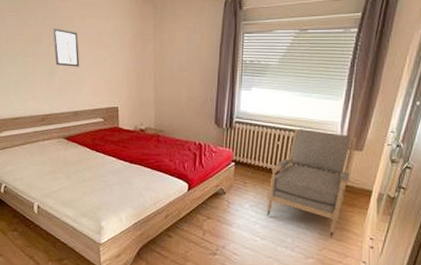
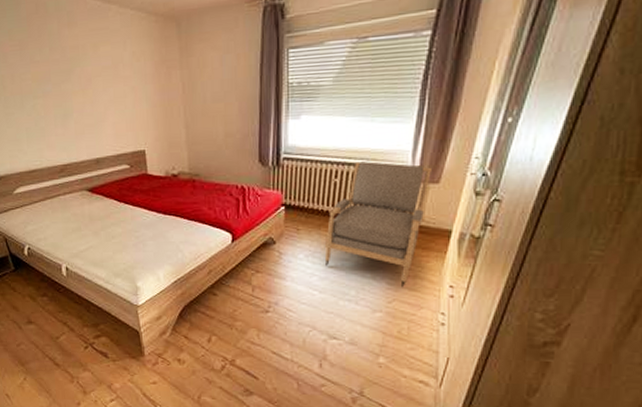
wall art: present [53,28,80,67] -> none [62,61,97,107]

